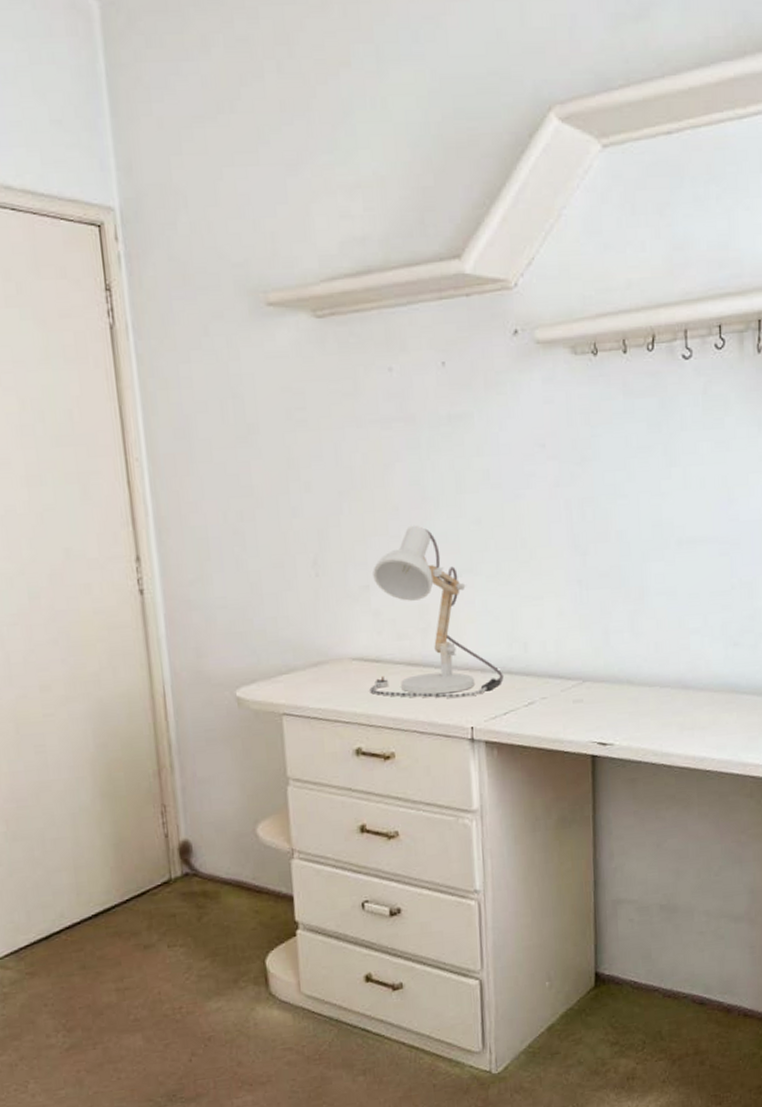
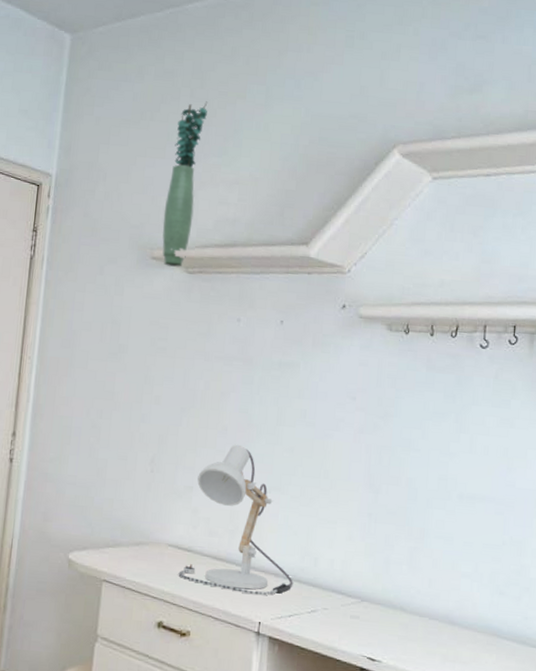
vase: none [267,76,311,312] -> present [162,101,208,267]

